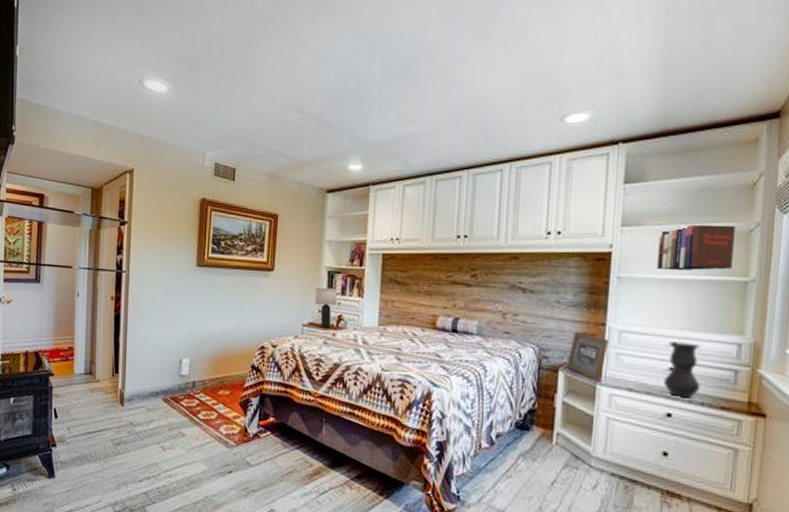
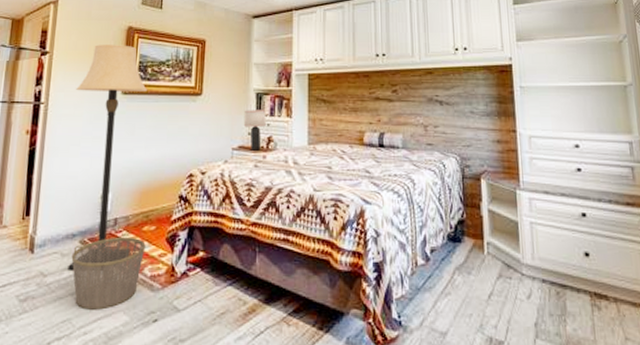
lamp: none [153,216,222,426] -> present [67,45,148,270]
basket: none [156,398,221,458] -> present [71,236,146,310]
picture frame: present [567,332,609,380] -> none [487,140,522,185]
books: present [657,224,735,271] -> none [549,37,612,79]
vase: present [664,341,701,399] -> none [572,143,606,198]

